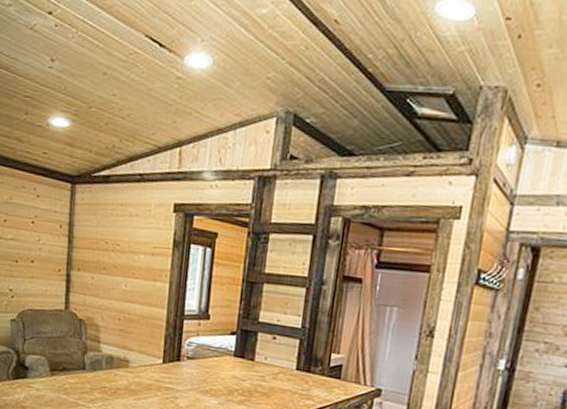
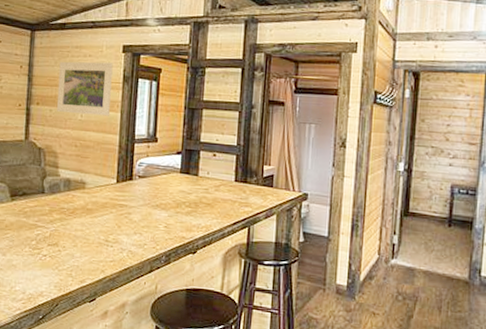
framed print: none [98,221,163,287] -> present [56,61,113,116]

